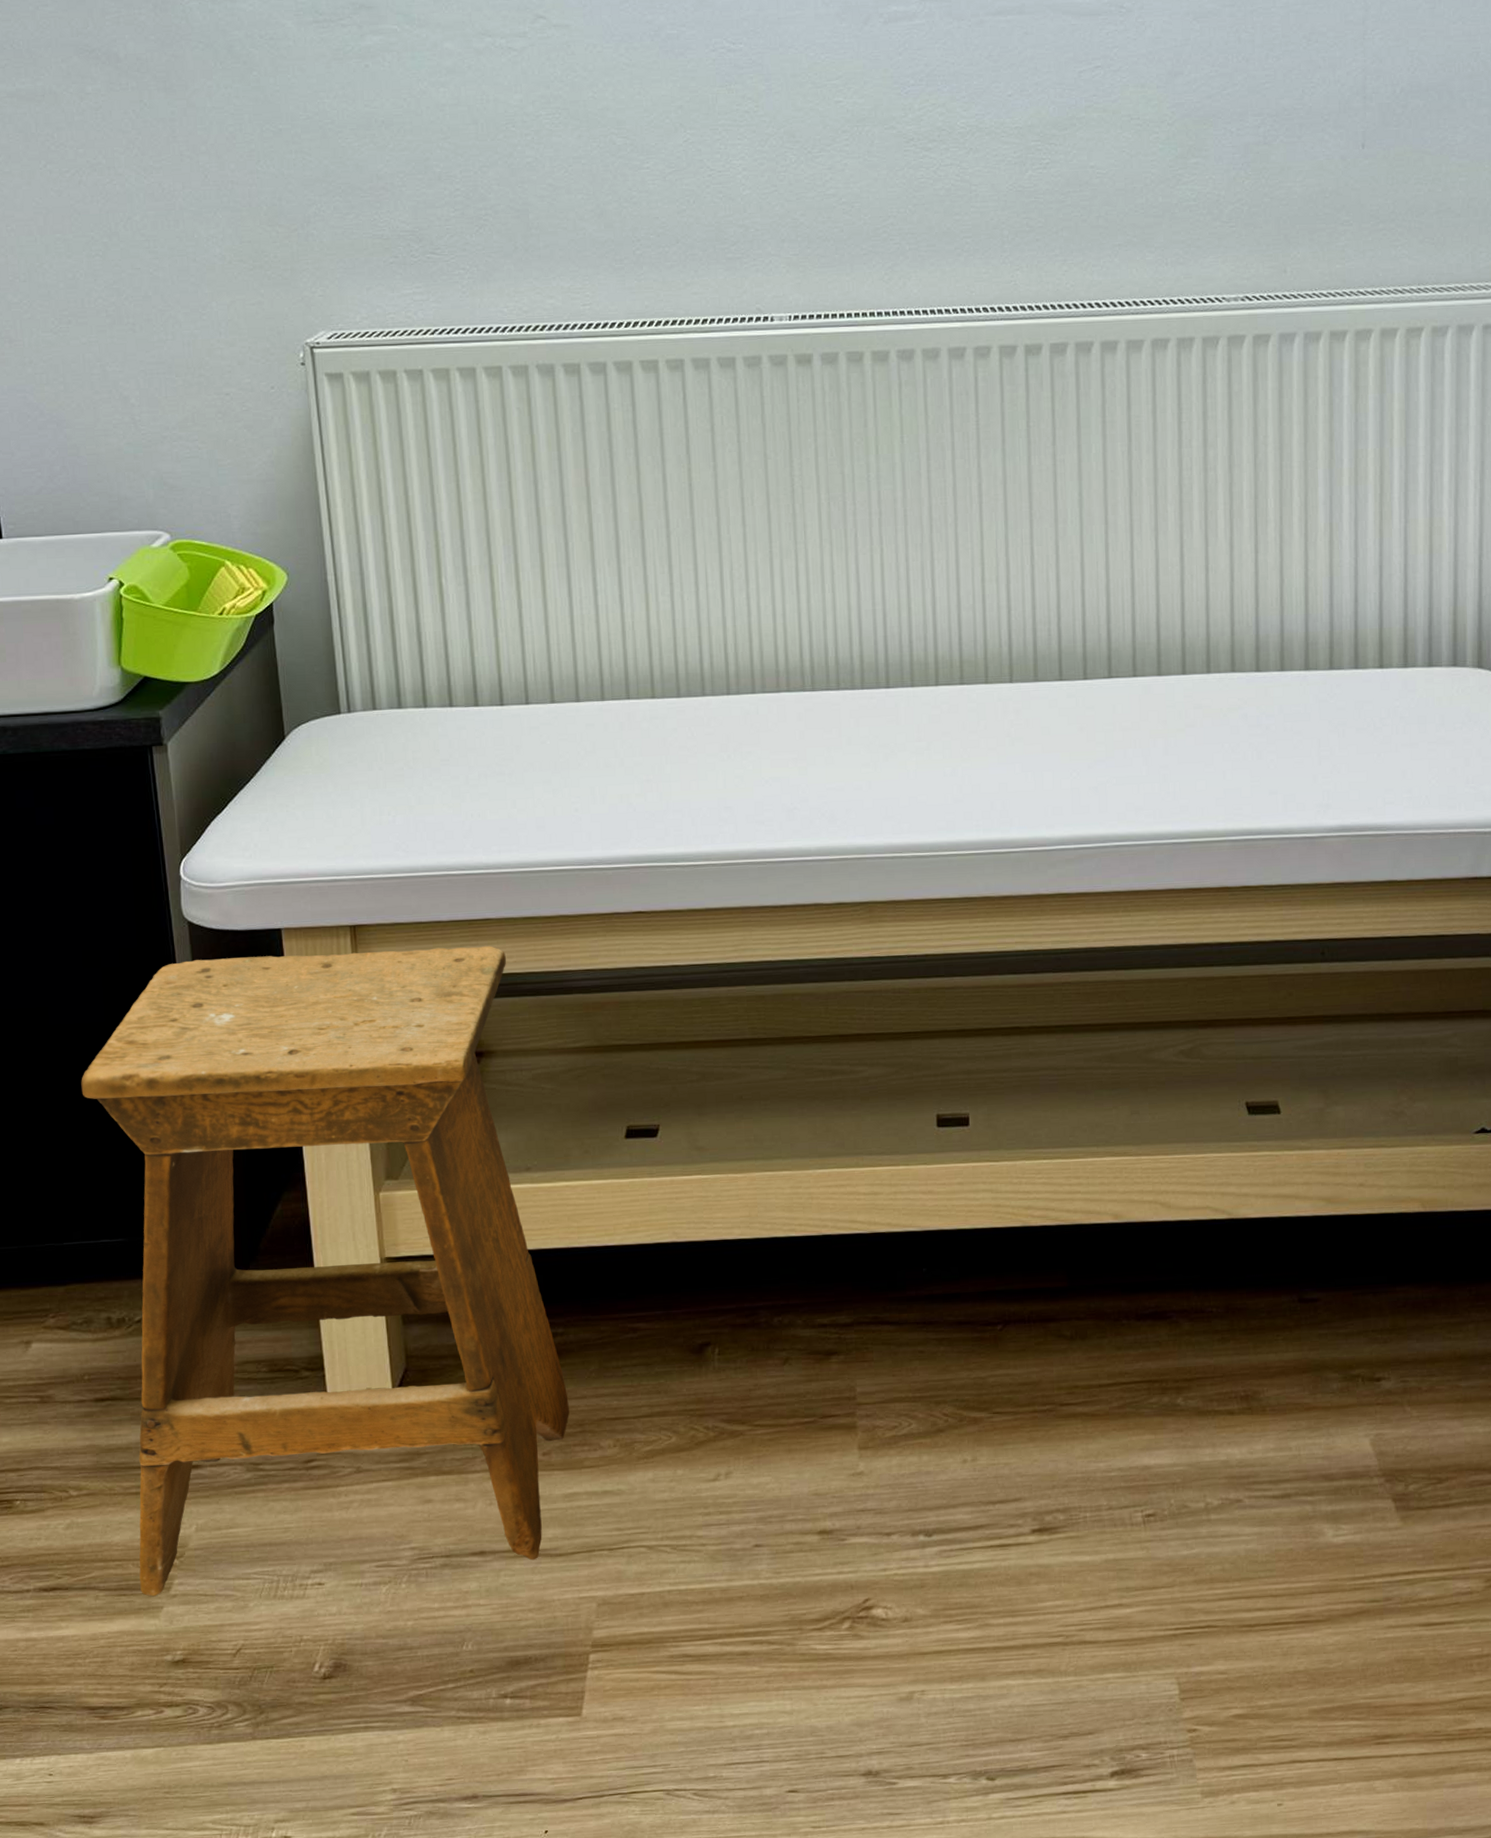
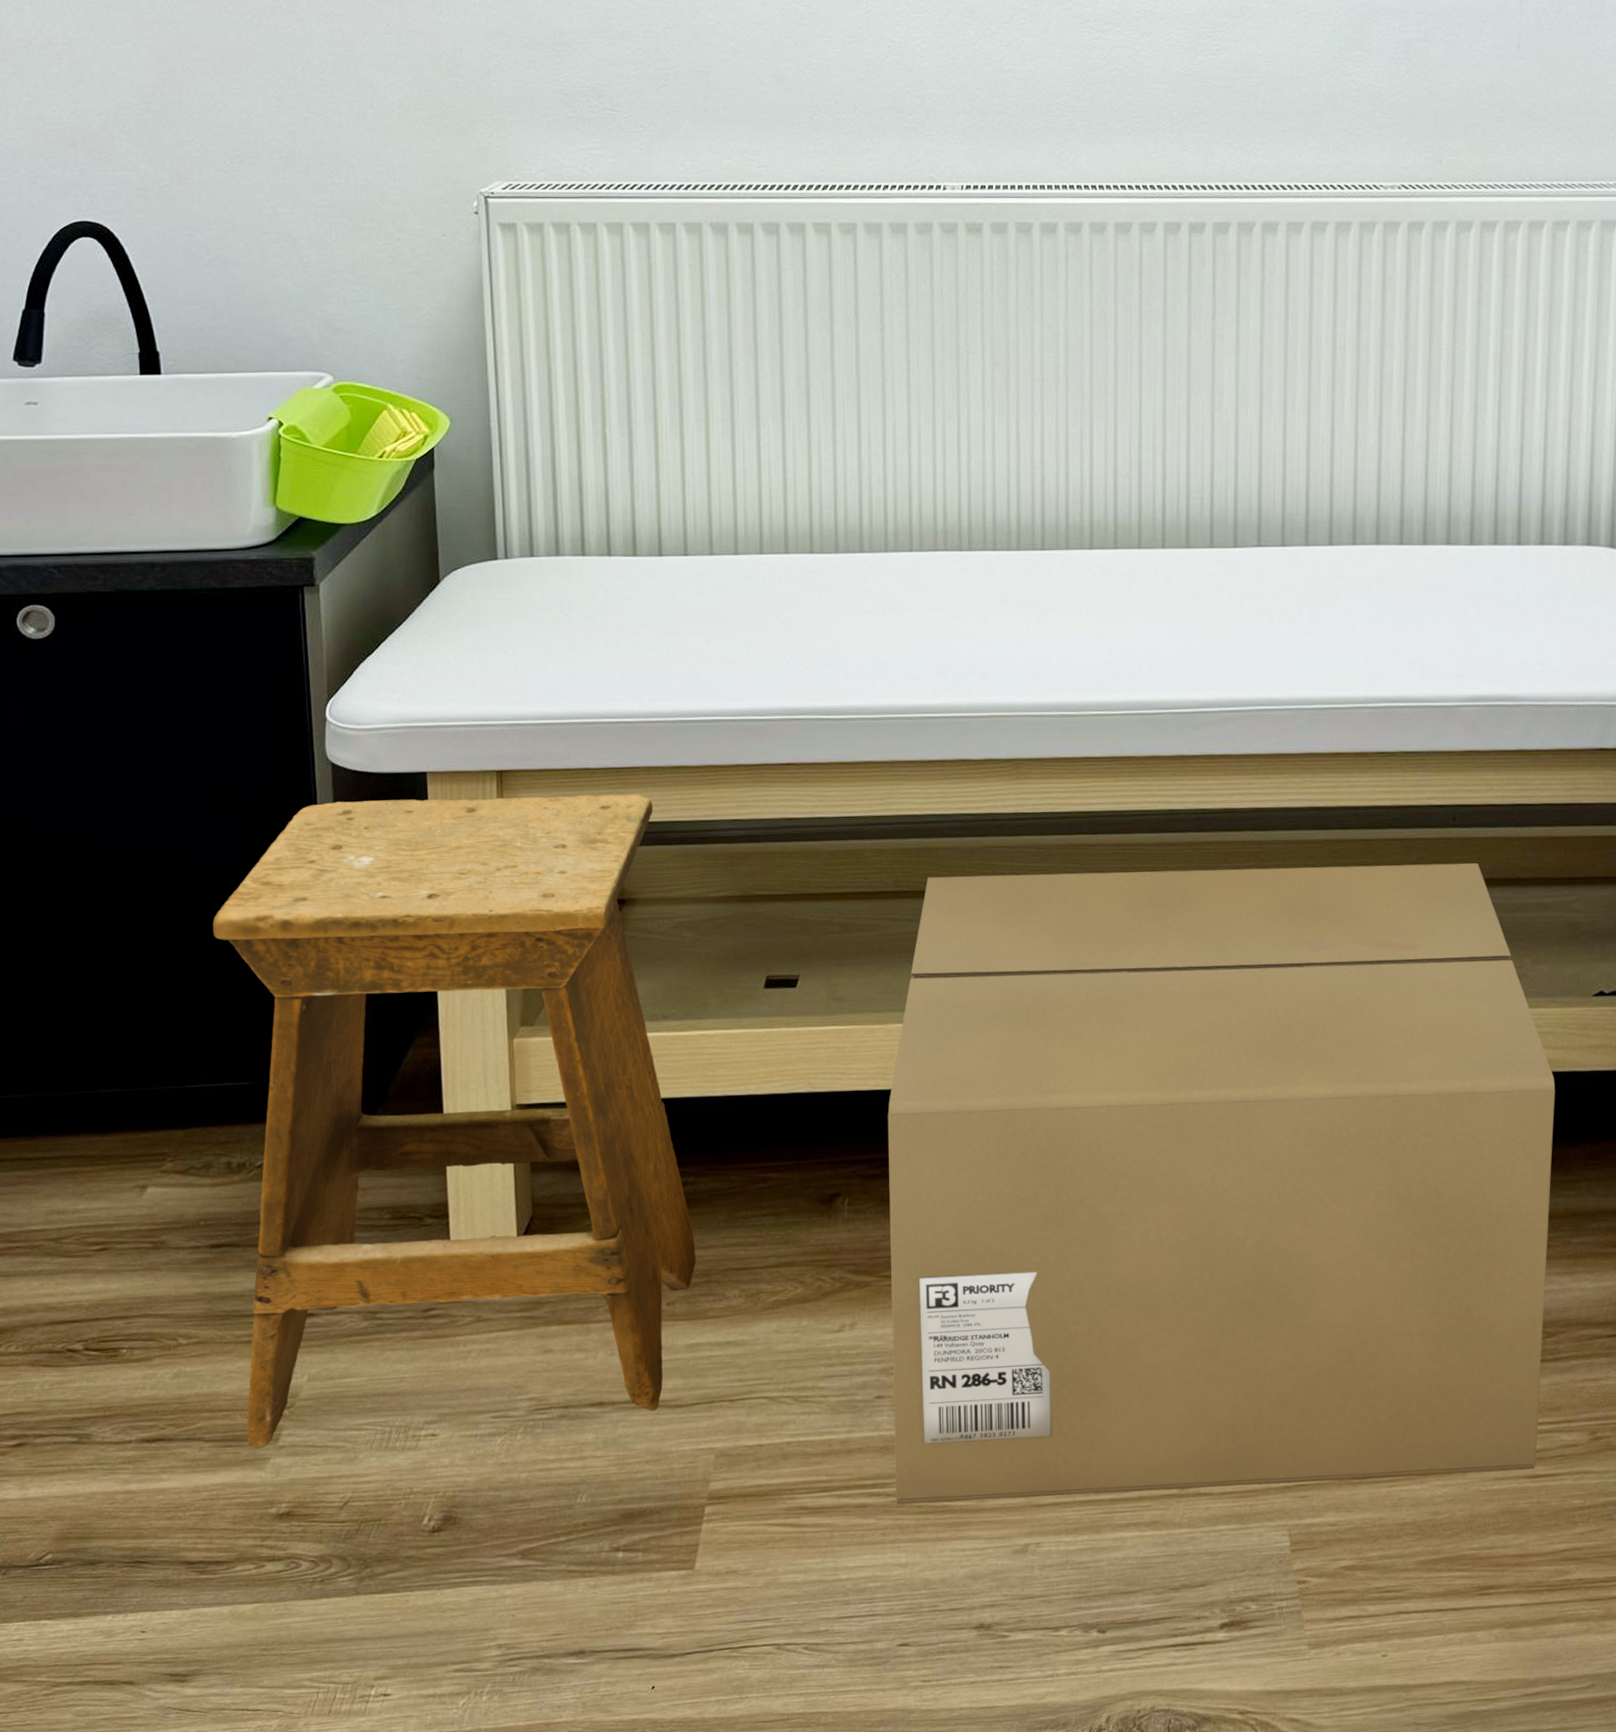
box: none [754,998,1438,1653] -> present [887,863,1556,1505]

